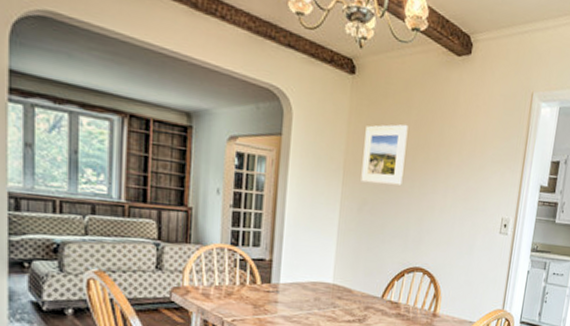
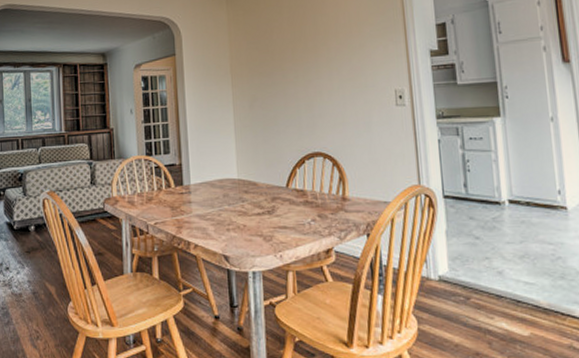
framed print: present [361,124,408,186] -> none [245,22,286,81]

